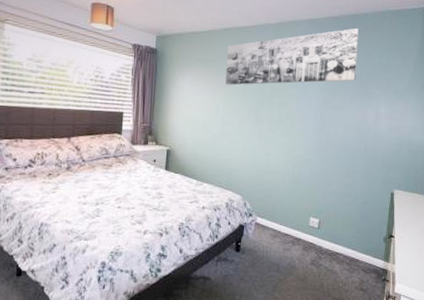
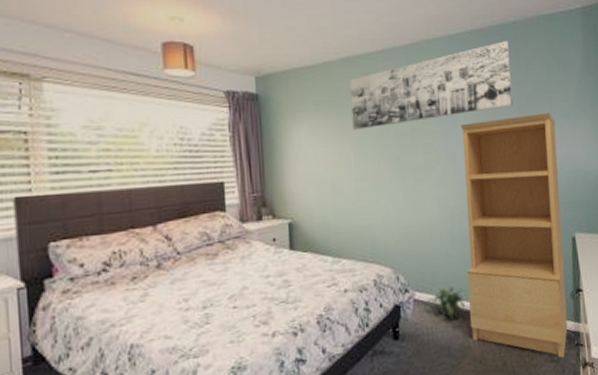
potted plant: none [264,216,298,244] -> present [425,287,466,321]
bookcase: none [297,89,389,289] -> present [460,112,568,358]

